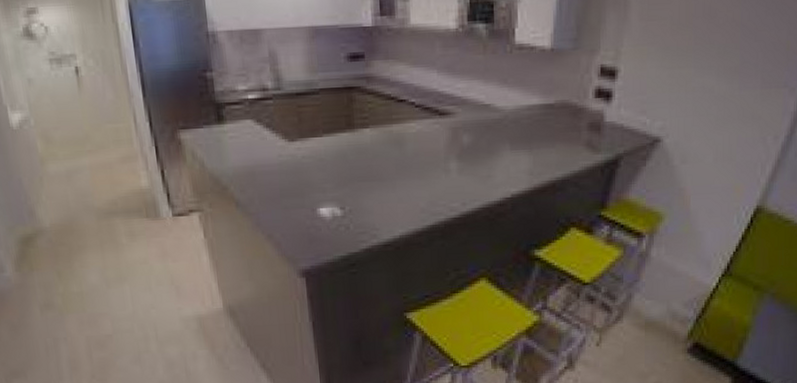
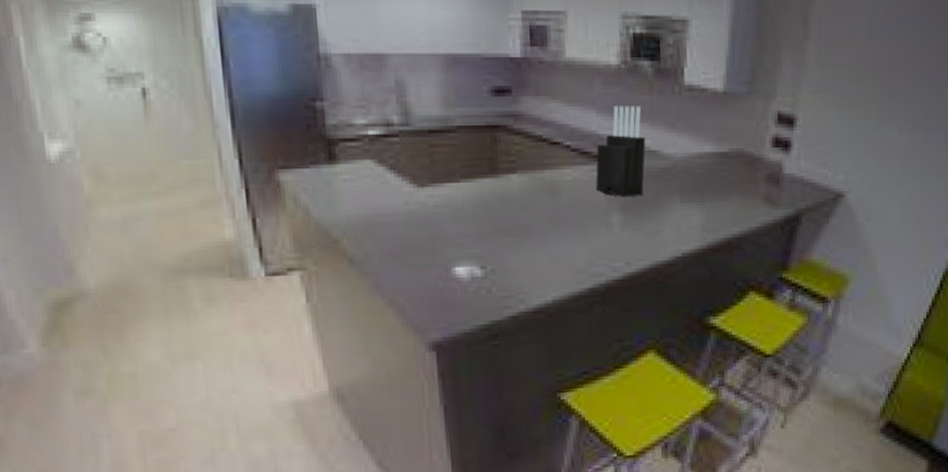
knife block: none [436,65,481,146] -> present [595,106,646,197]

